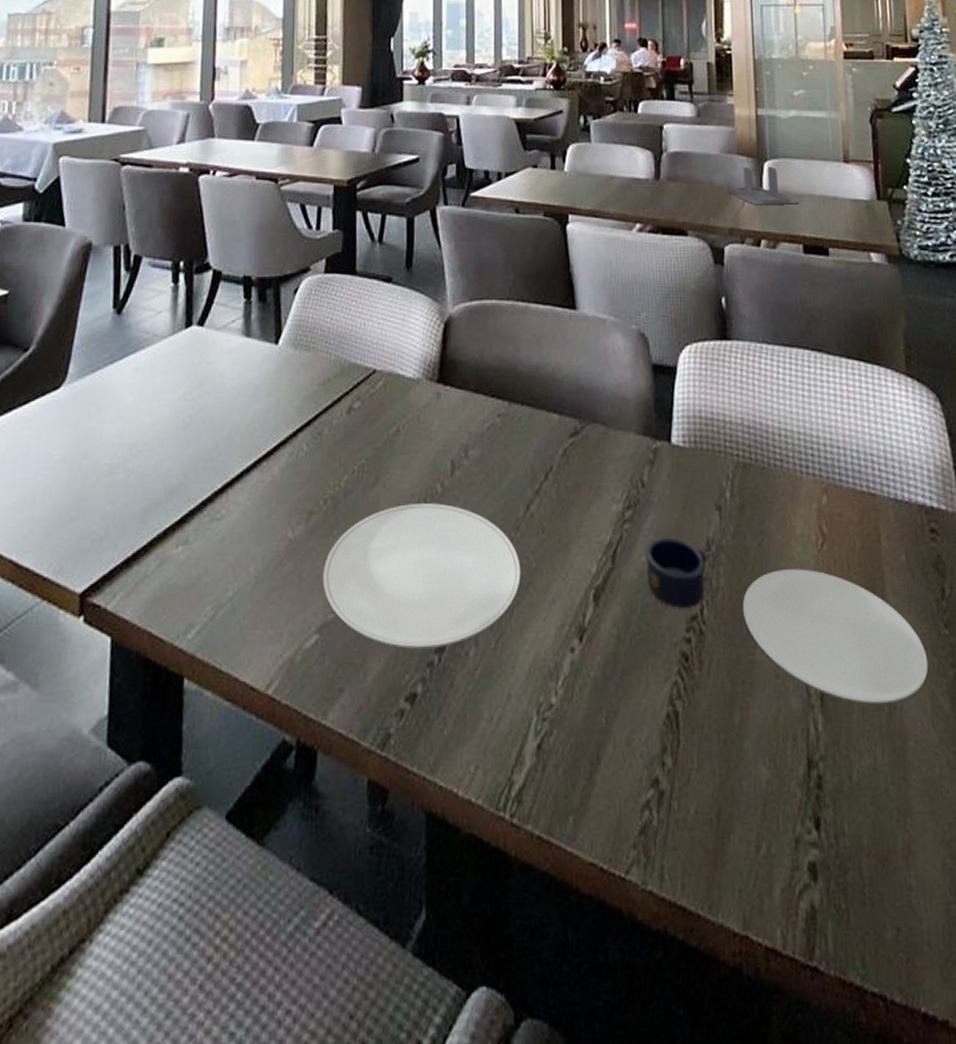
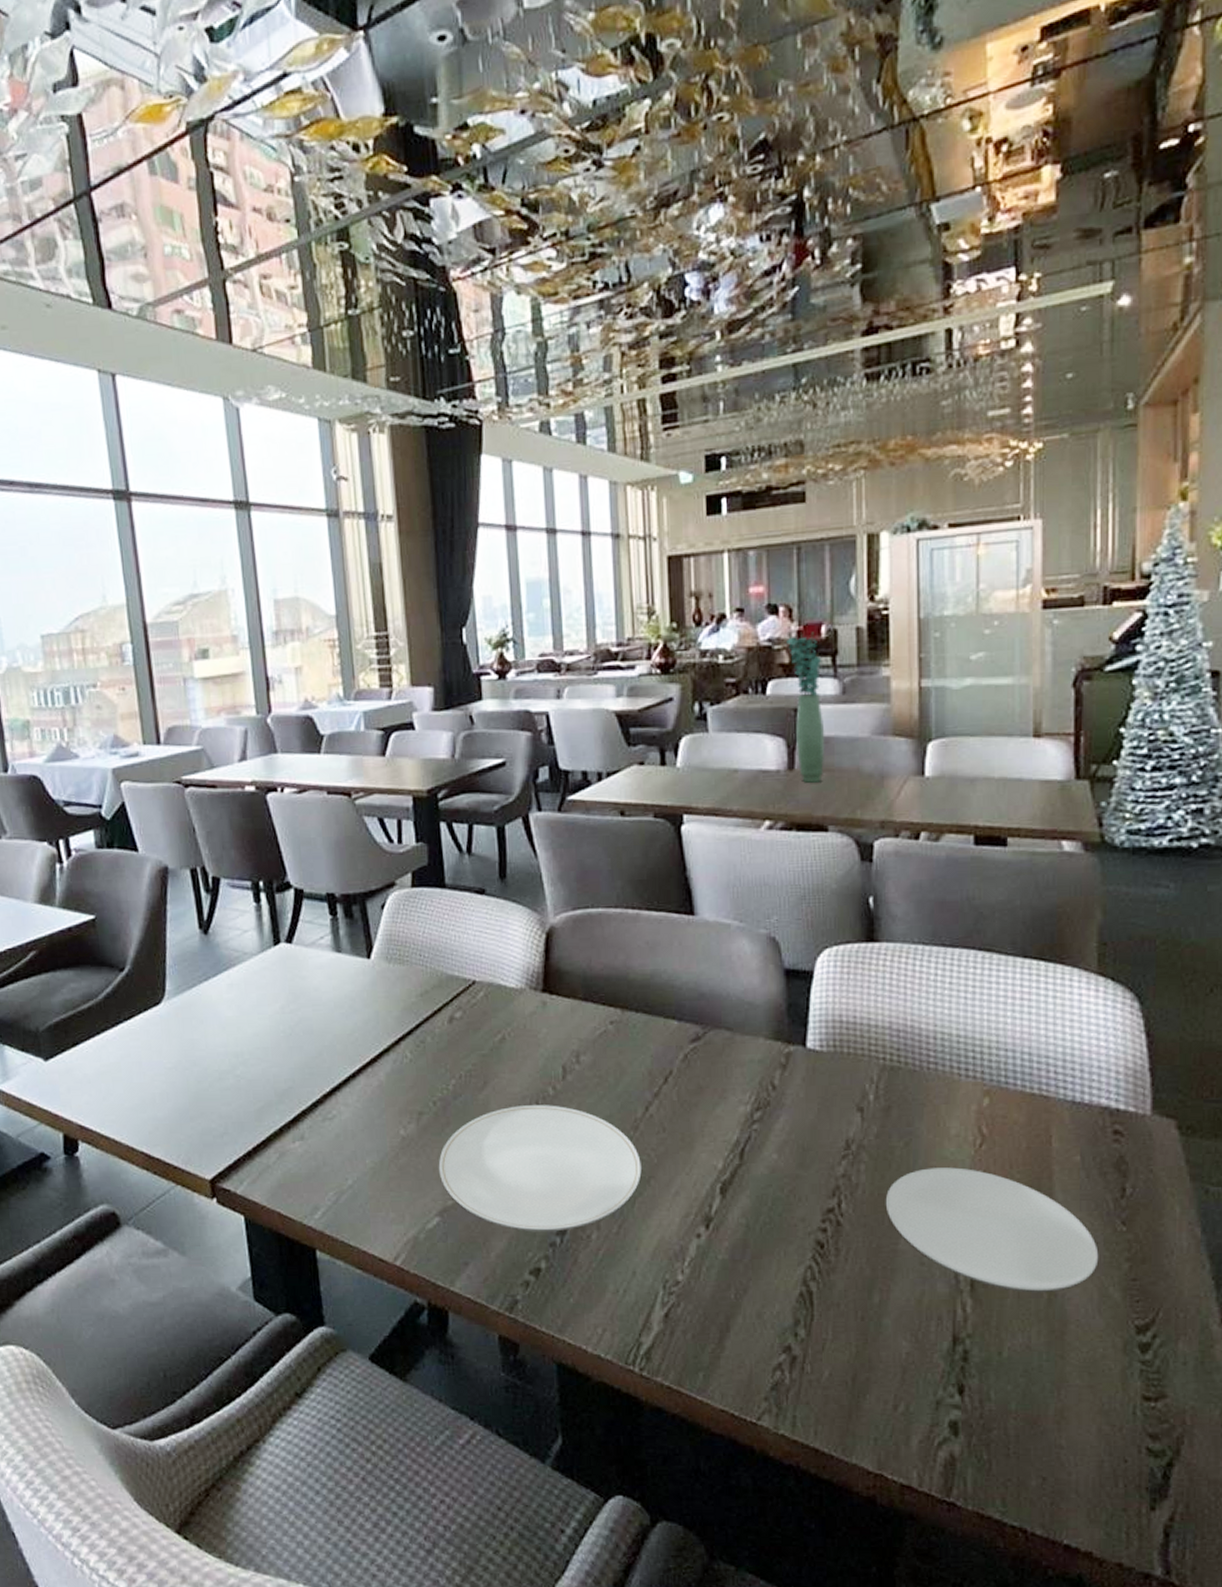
mug: present [646,538,707,609] -> none [777,1138,846,1203]
vase: none [654,62,685,193] -> present [787,631,826,784]
napkin holder: present [726,166,799,206] -> none [878,747,972,794]

